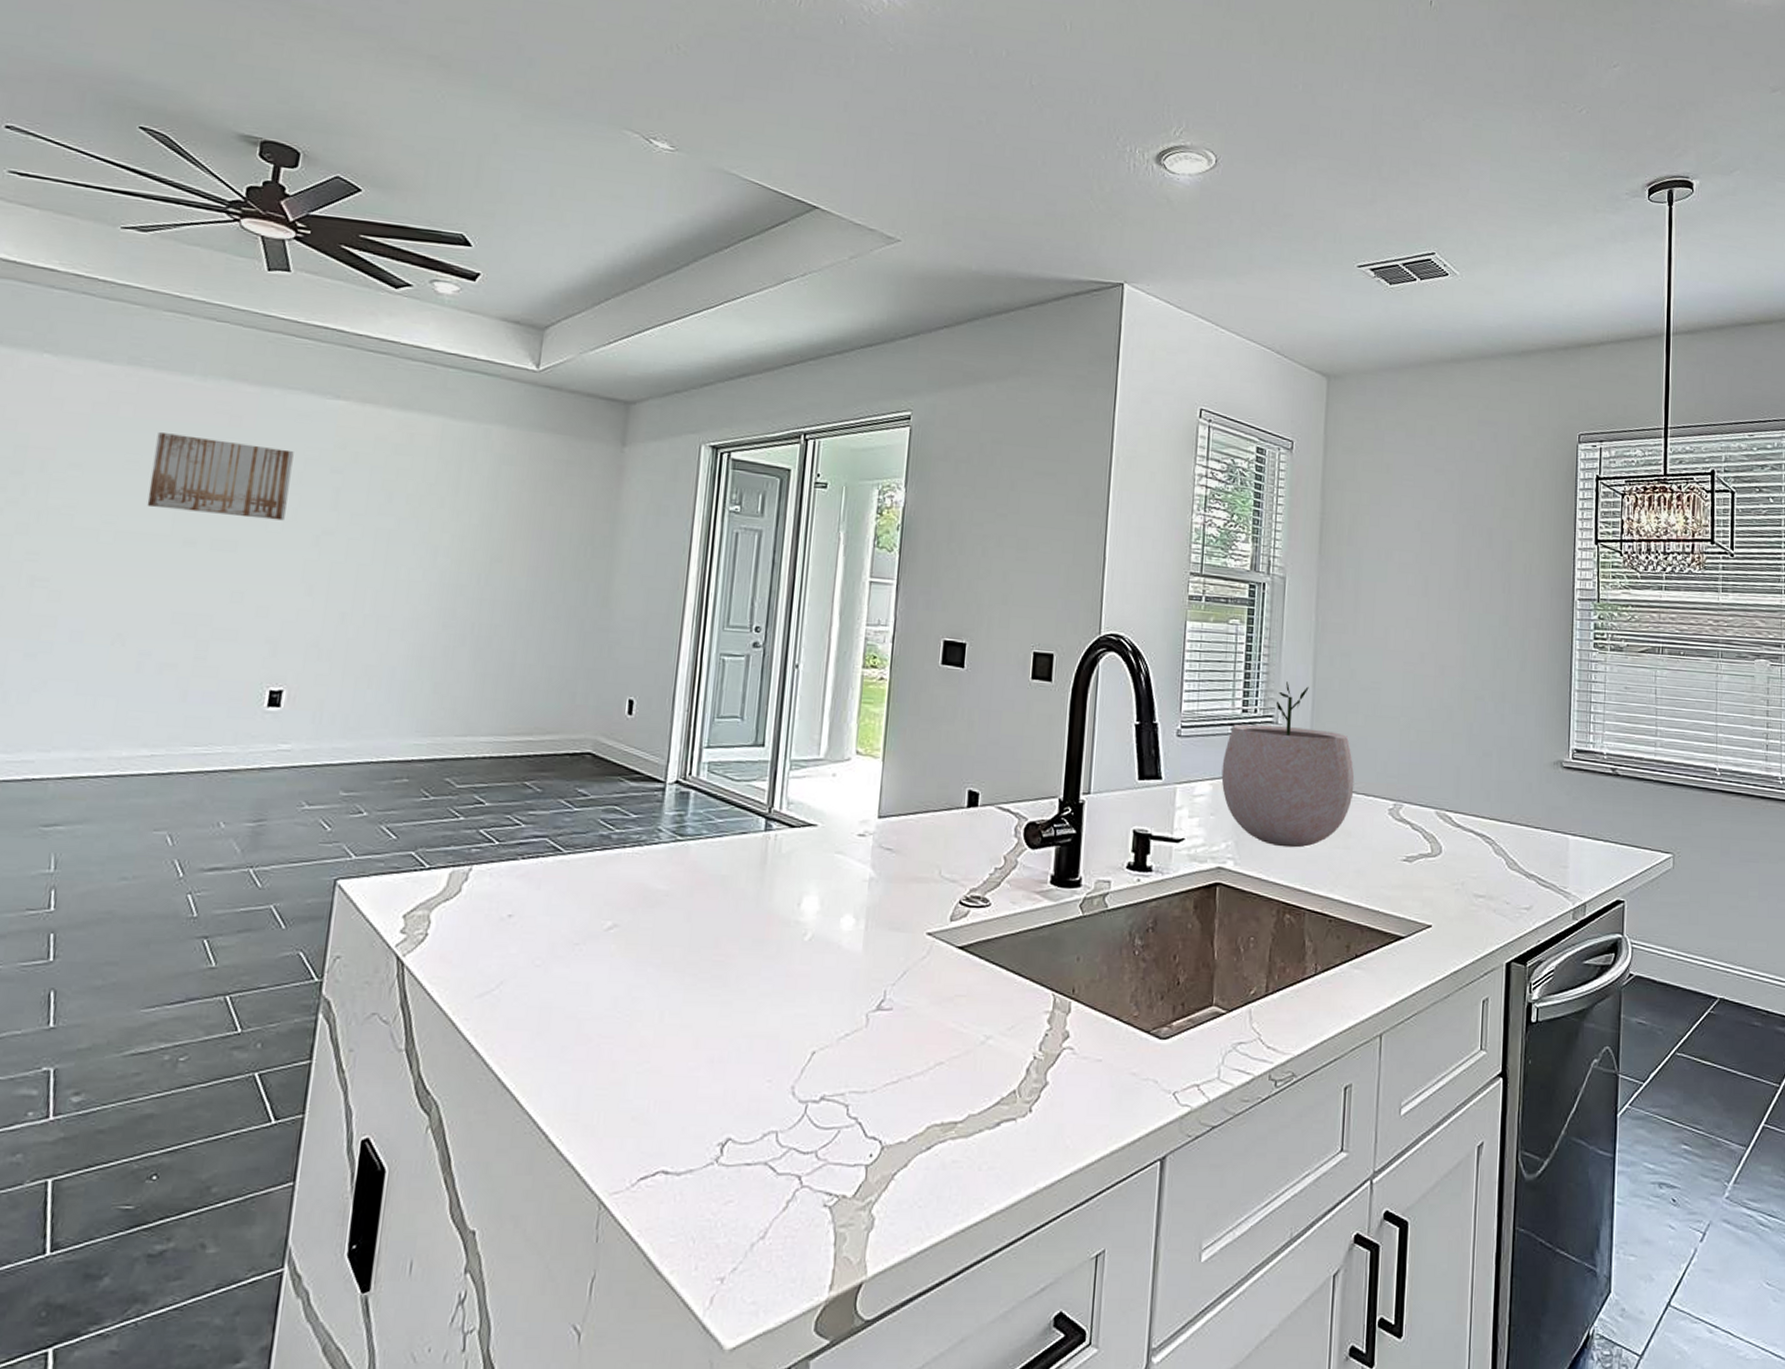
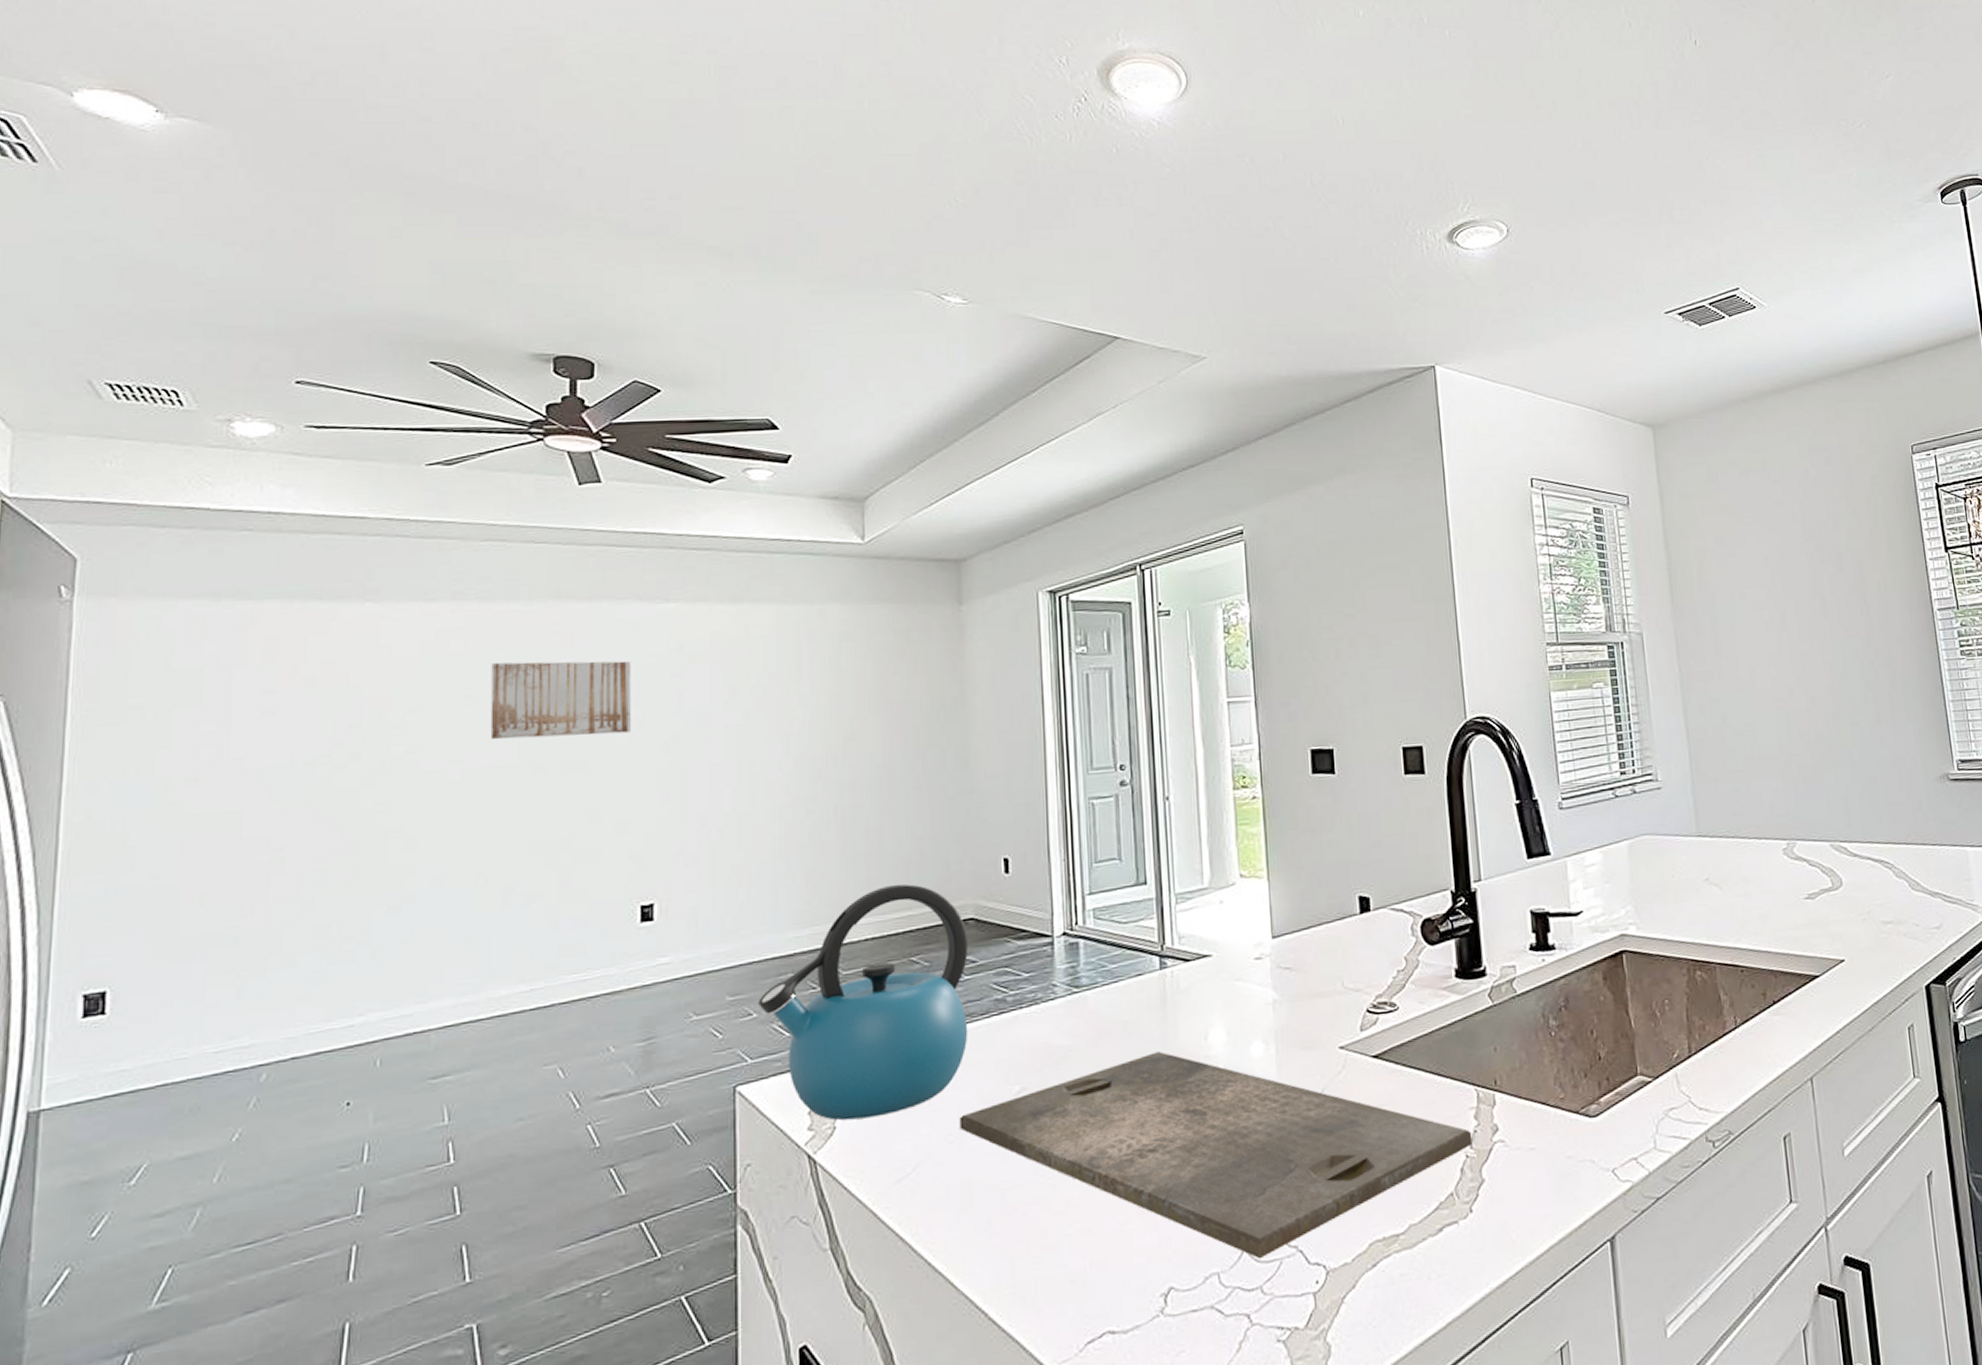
kettle: none [370,708,583,931] -> present [758,884,968,1121]
cutting board: none [547,910,1043,1125] -> present [959,1051,1473,1260]
plant pot: present [1221,682,1355,848] -> none [1608,737,1745,905]

